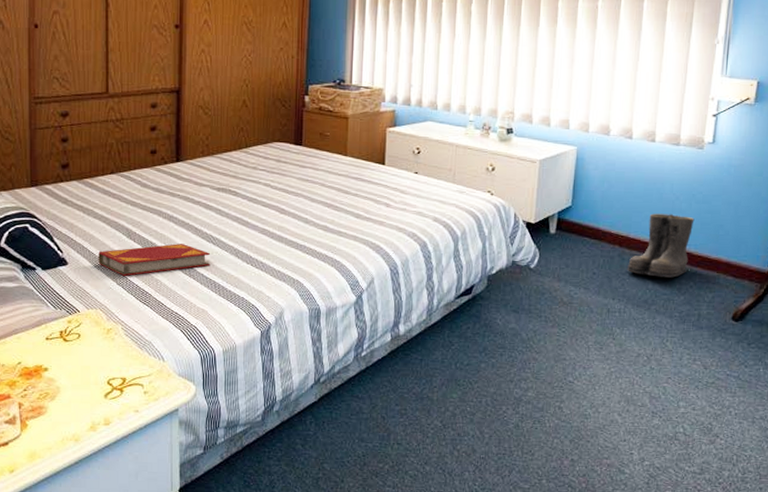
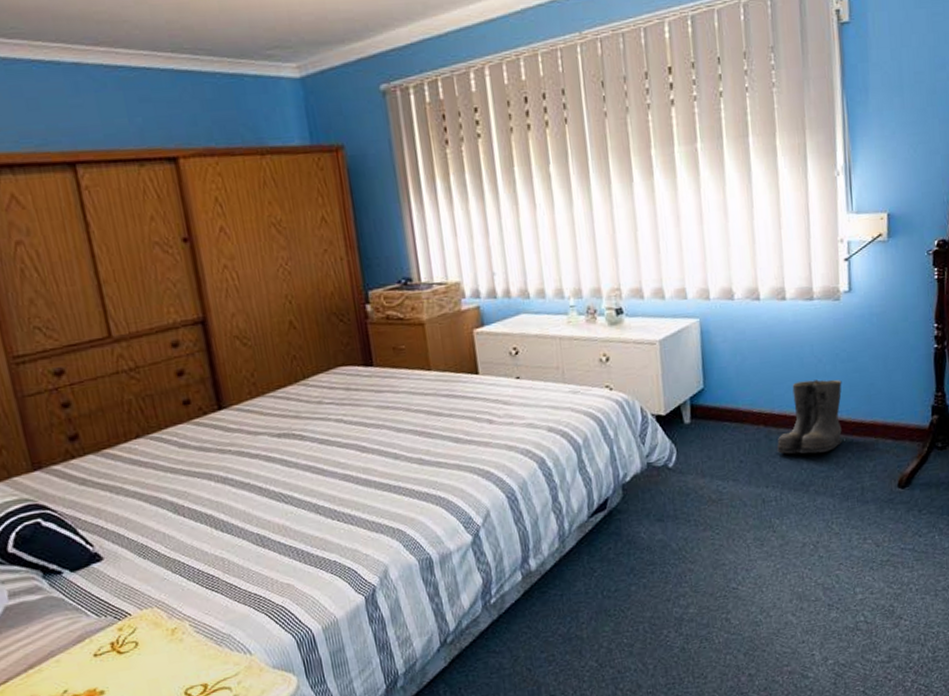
hardback book: present [98,243,211,276] -> none [140,509,287,561]

